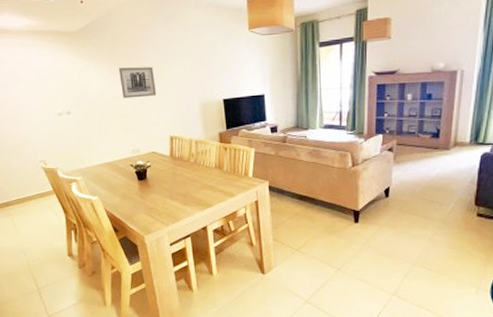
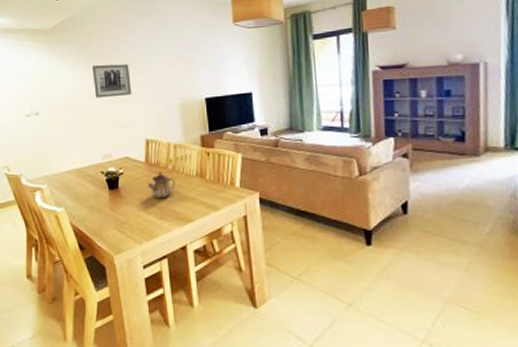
teapot: none [173,164,198,188] -> present [148,171,176,199]

